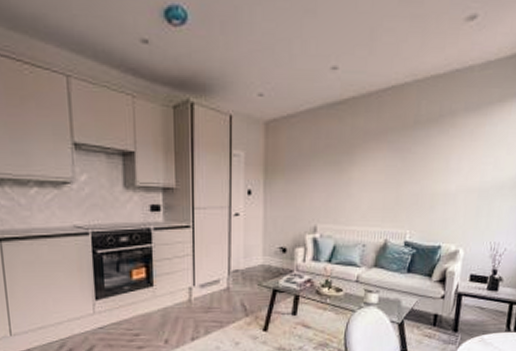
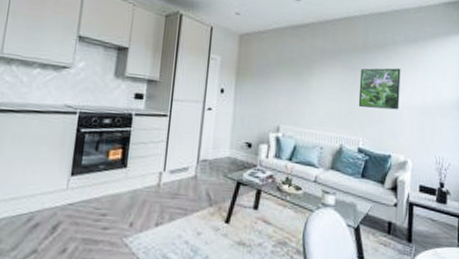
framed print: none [406,145,458,195] -> present [358,68,401,110]

